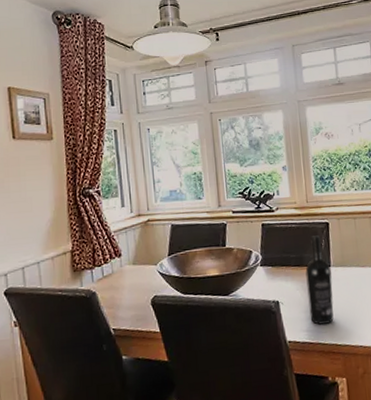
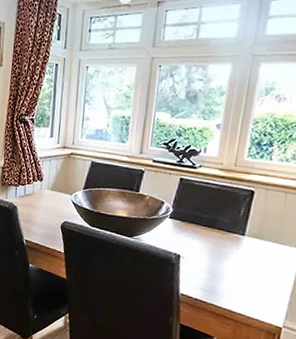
wine bottle: present [305,235,334,325] -> none [209,201,245,290]

